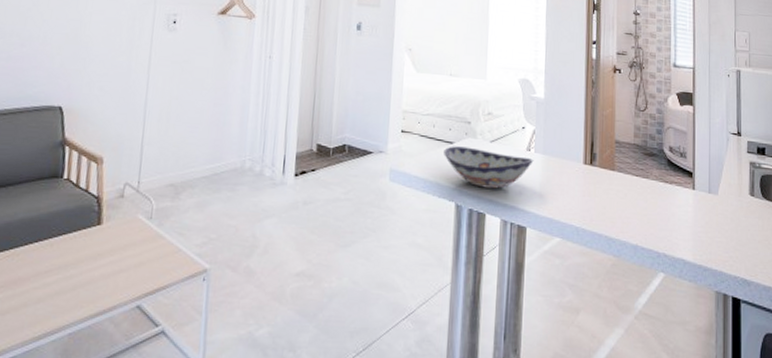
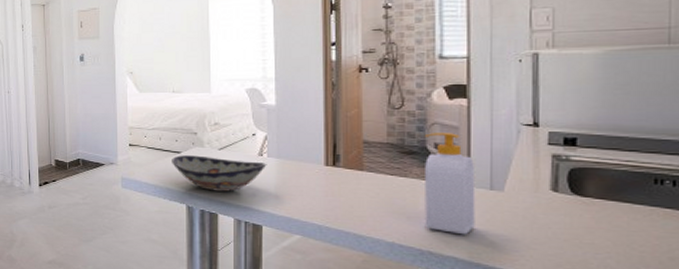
soap bottle: none [661,136,699,237] -> present [424,133,476,235]

